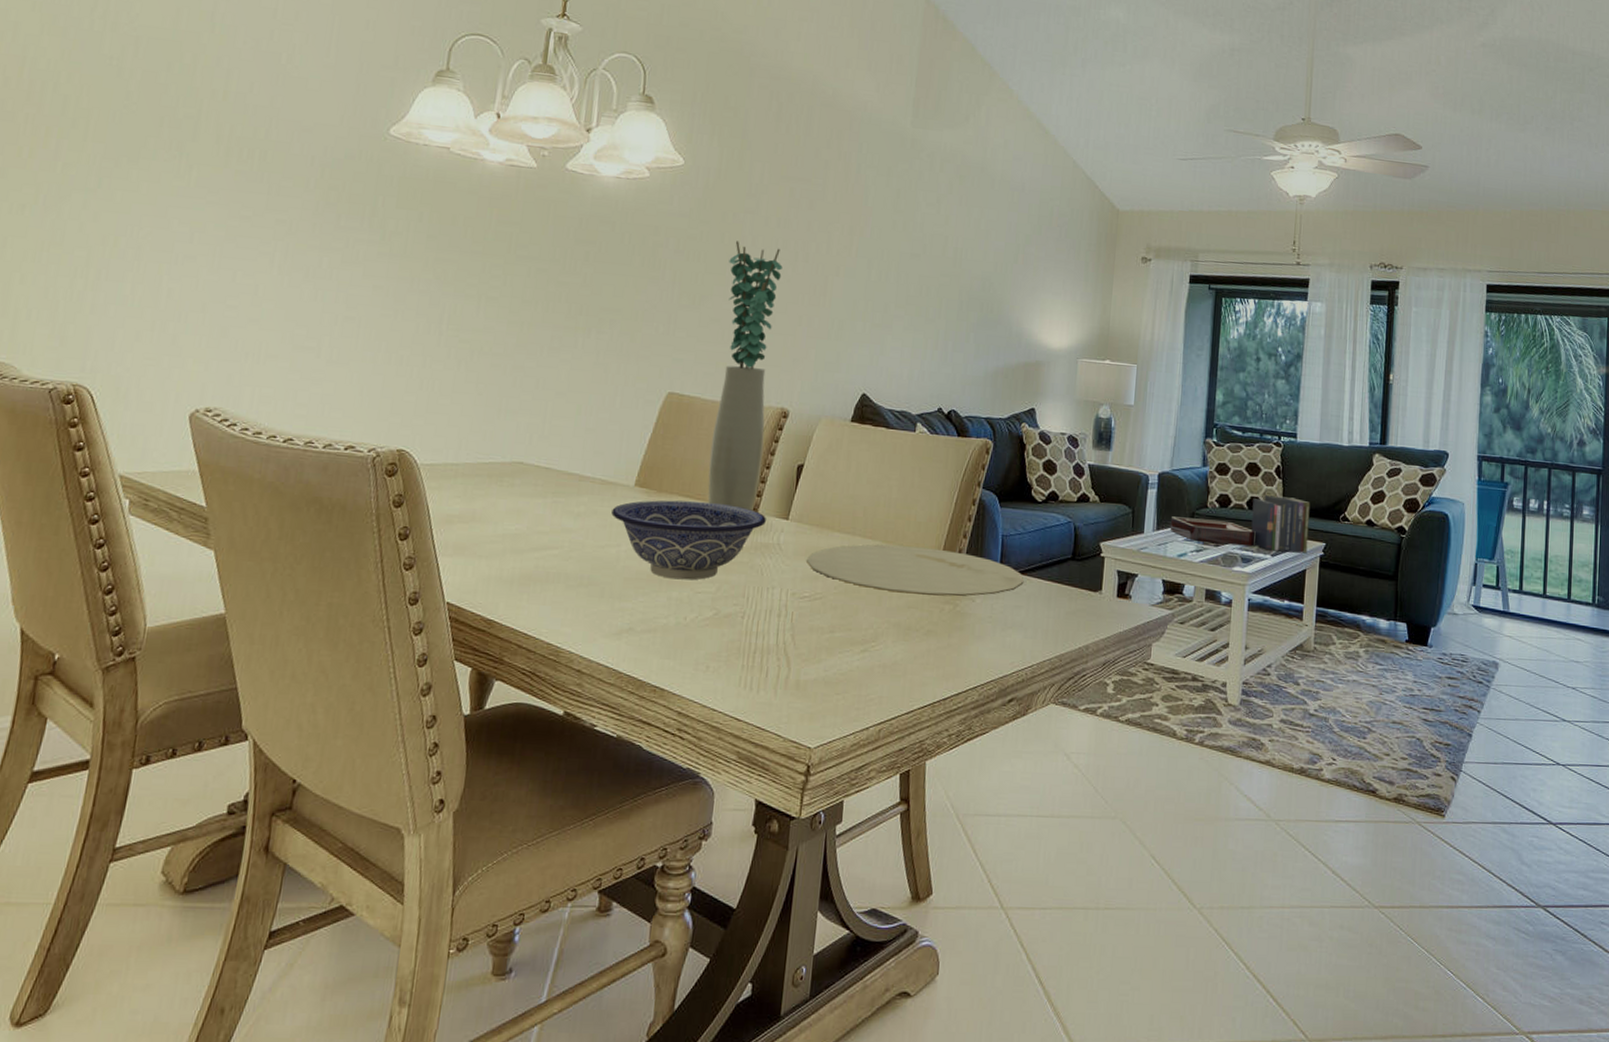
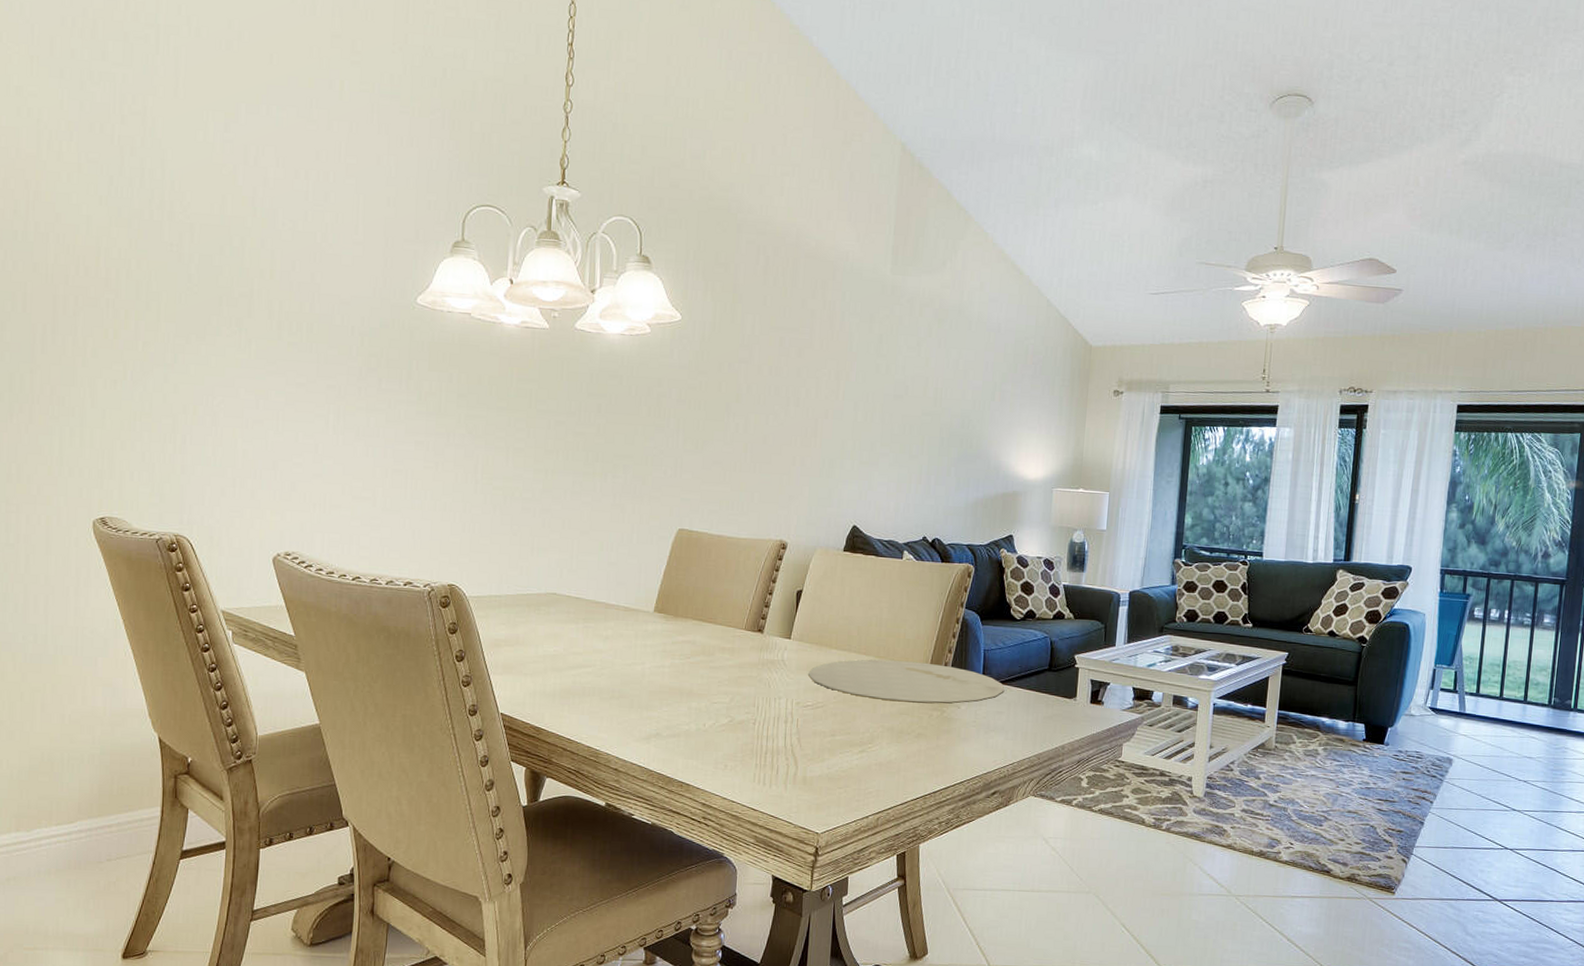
decorative bowl: present [611,500,766,580] -> none [635,623,771,693]
vase: present [707,241,783,511] -> none [718,389,776,632]
decorative tray: present [1170,516,1255,547] -> none [1140,631,1220,657]
books: present [1251,495,1310,554] -> none [1217,610,1275,662]

